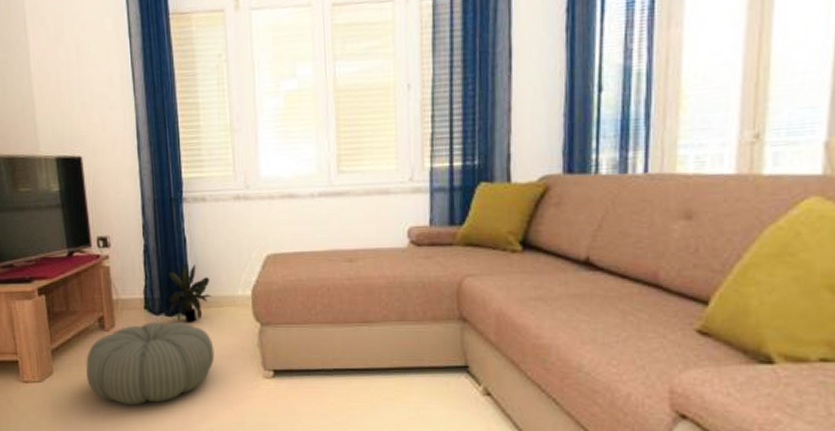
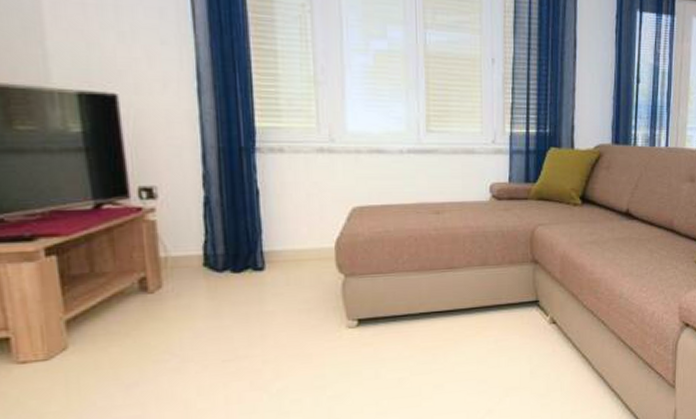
pouf: present [86,321,215,405] -> none [119,277,292,373]
potted plant: present [168,263,211,322] -> none [235,216,289,278]

